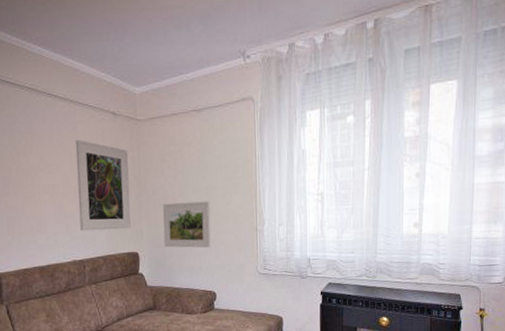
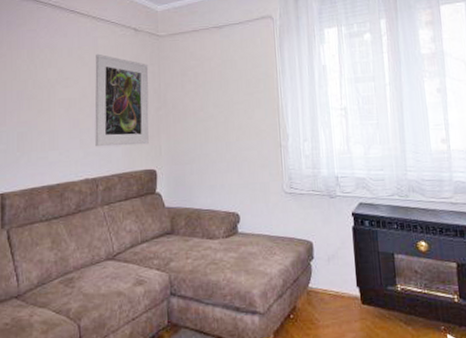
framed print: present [163,201,211,248] -> none [183,115,233,165]

